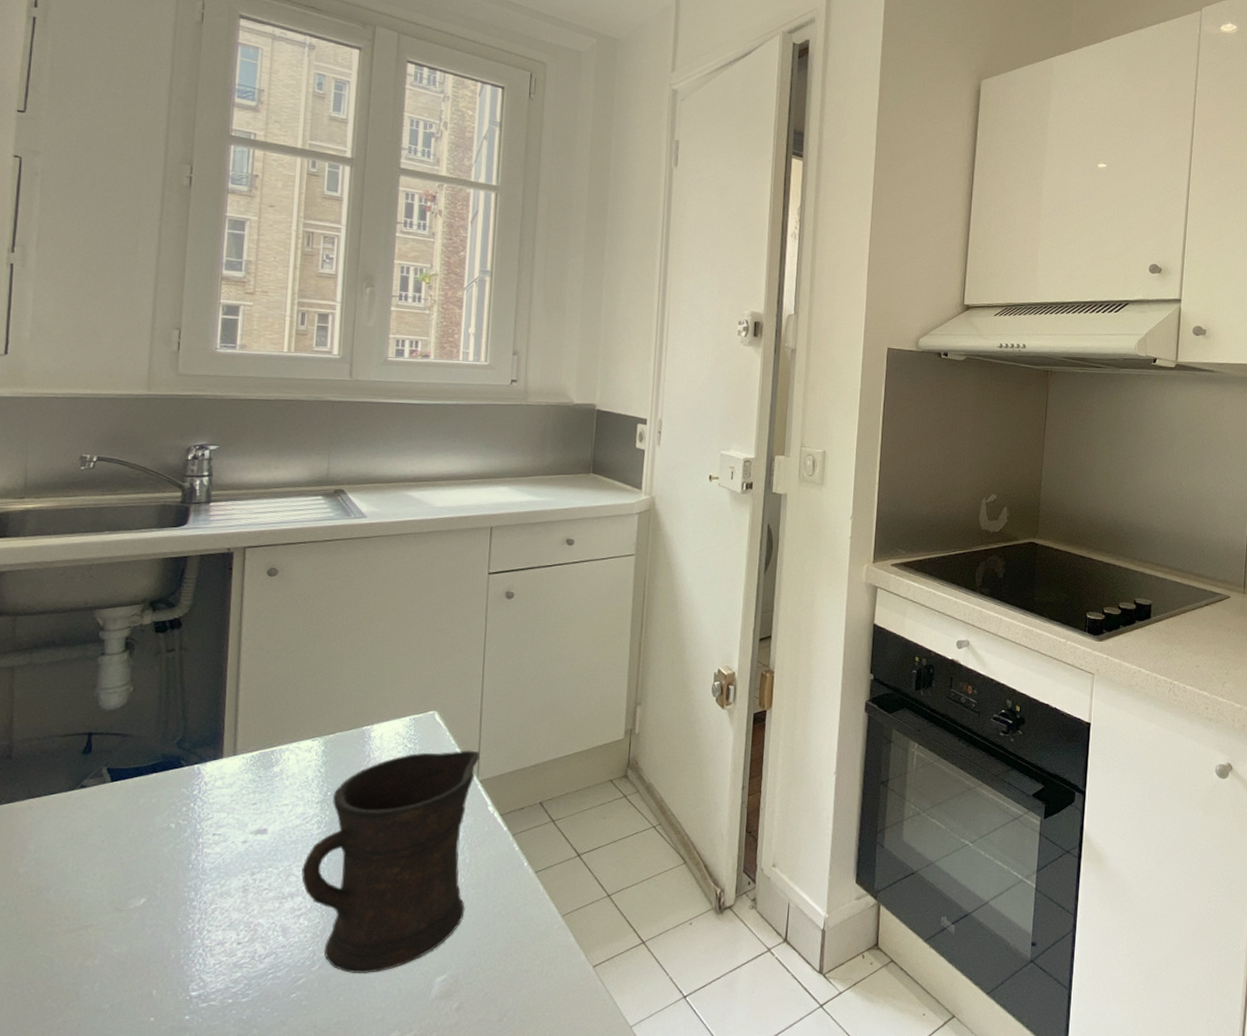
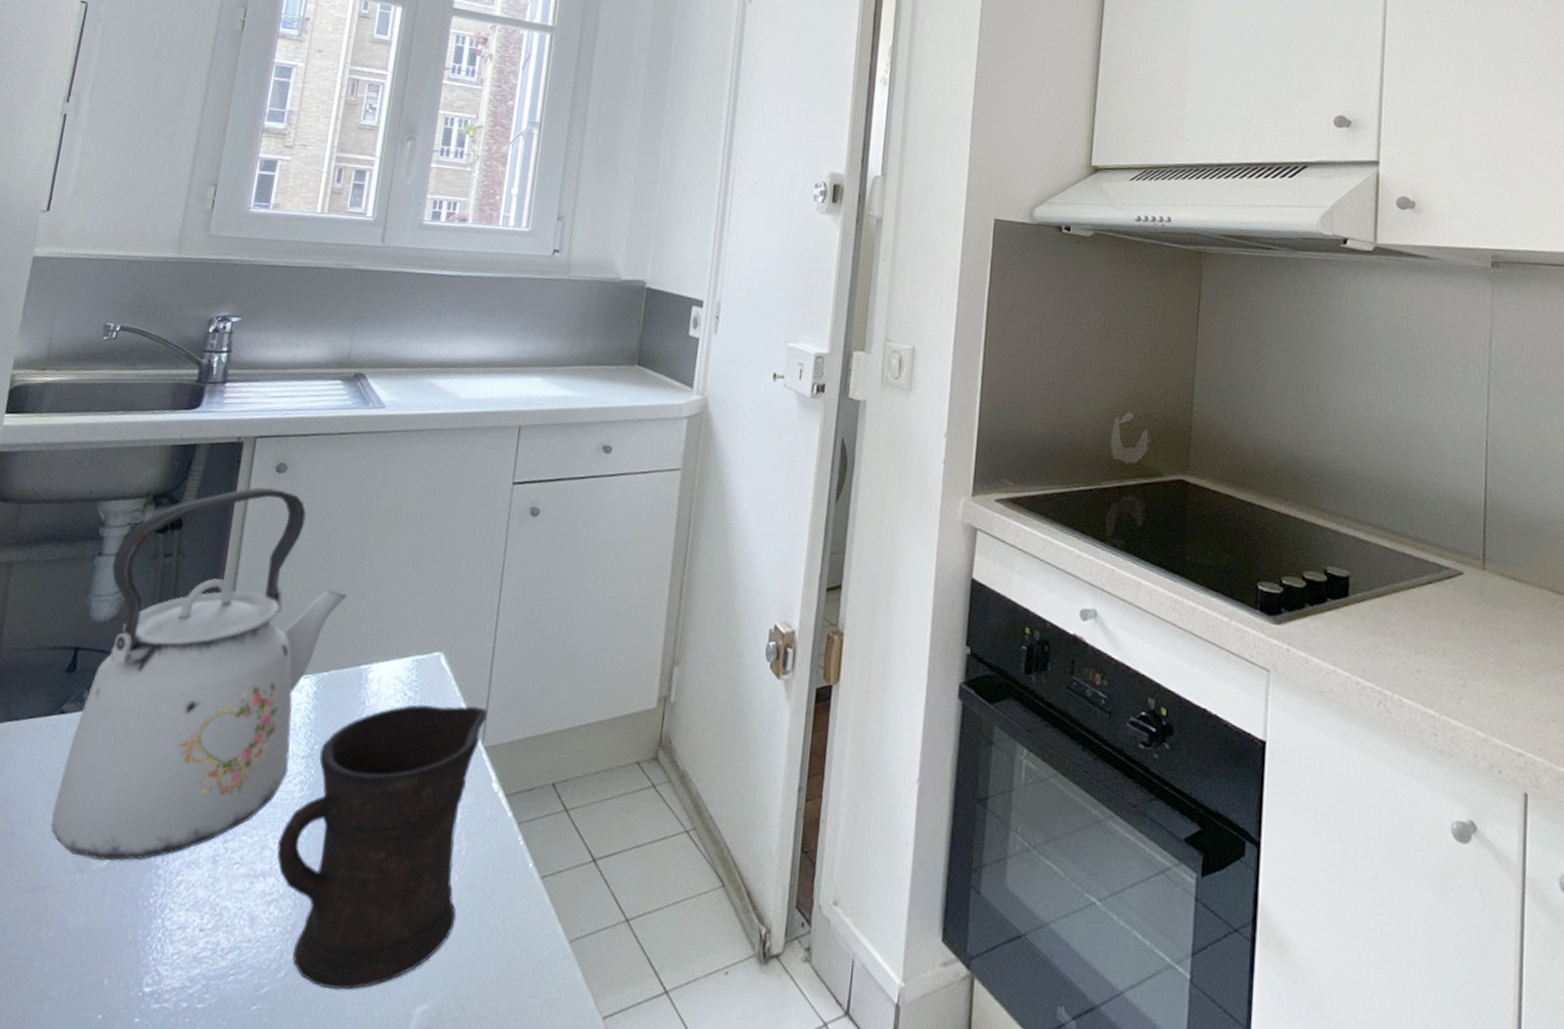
kettle: none [84,588,345,900] -> present [50,486,347,861]

